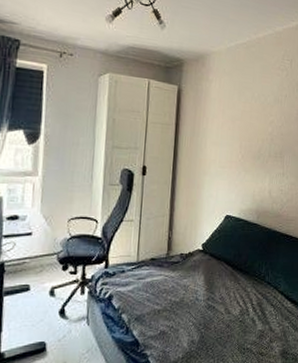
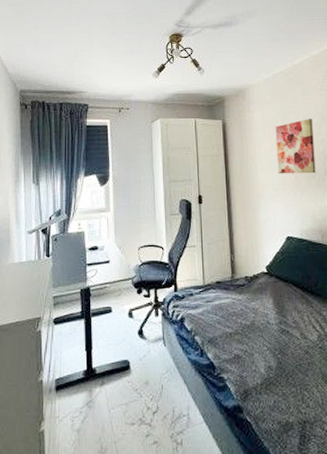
wall art: none [226,97,266,155] -> present [275,119,316,174]

